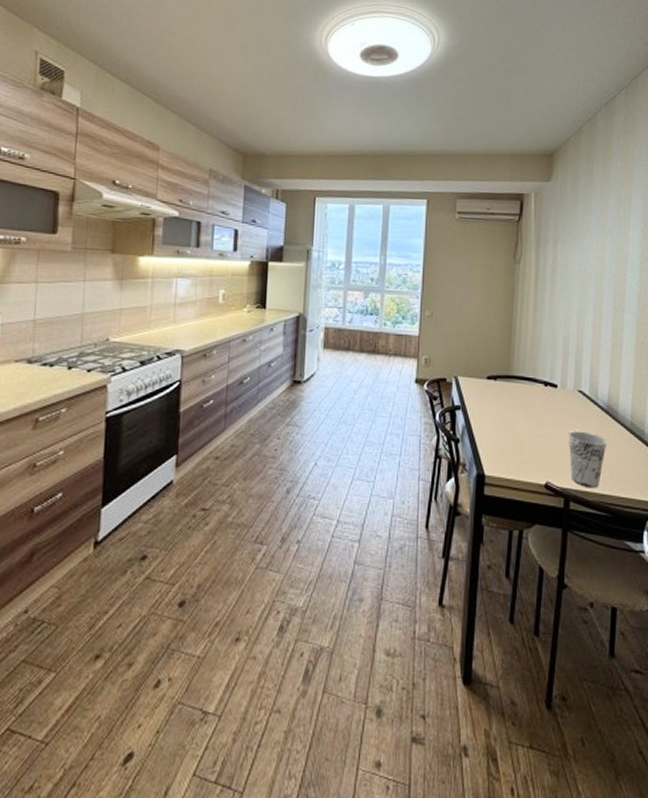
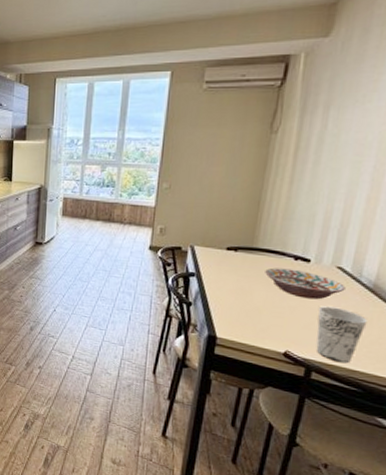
decorative bowl: none [522,395,587,425] -> present [265,267,346,300]

